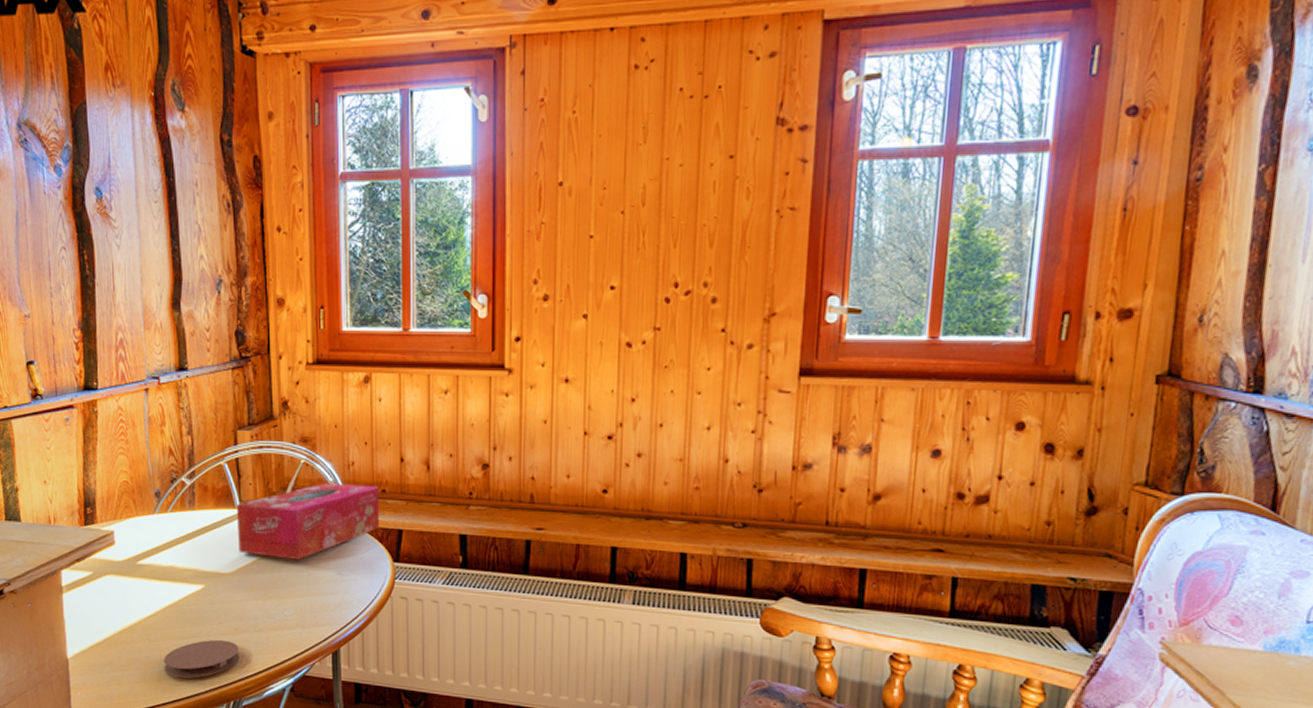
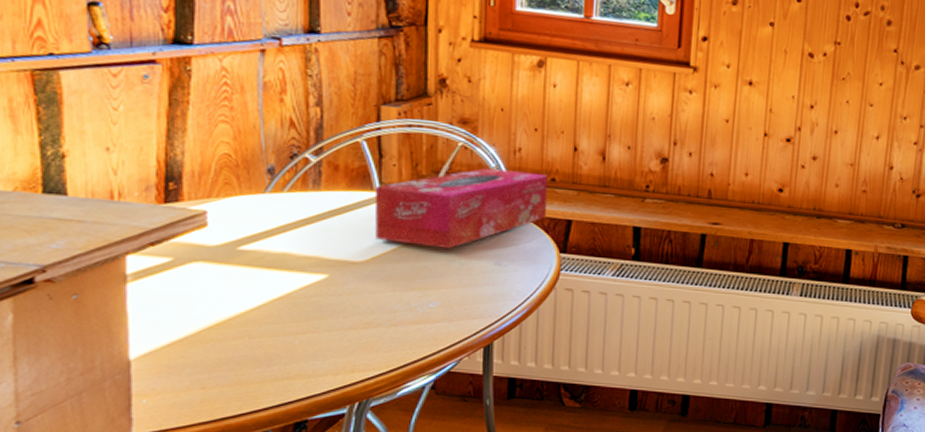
coaster: present [163,639,240,678] -> none [268,335,370,379]

